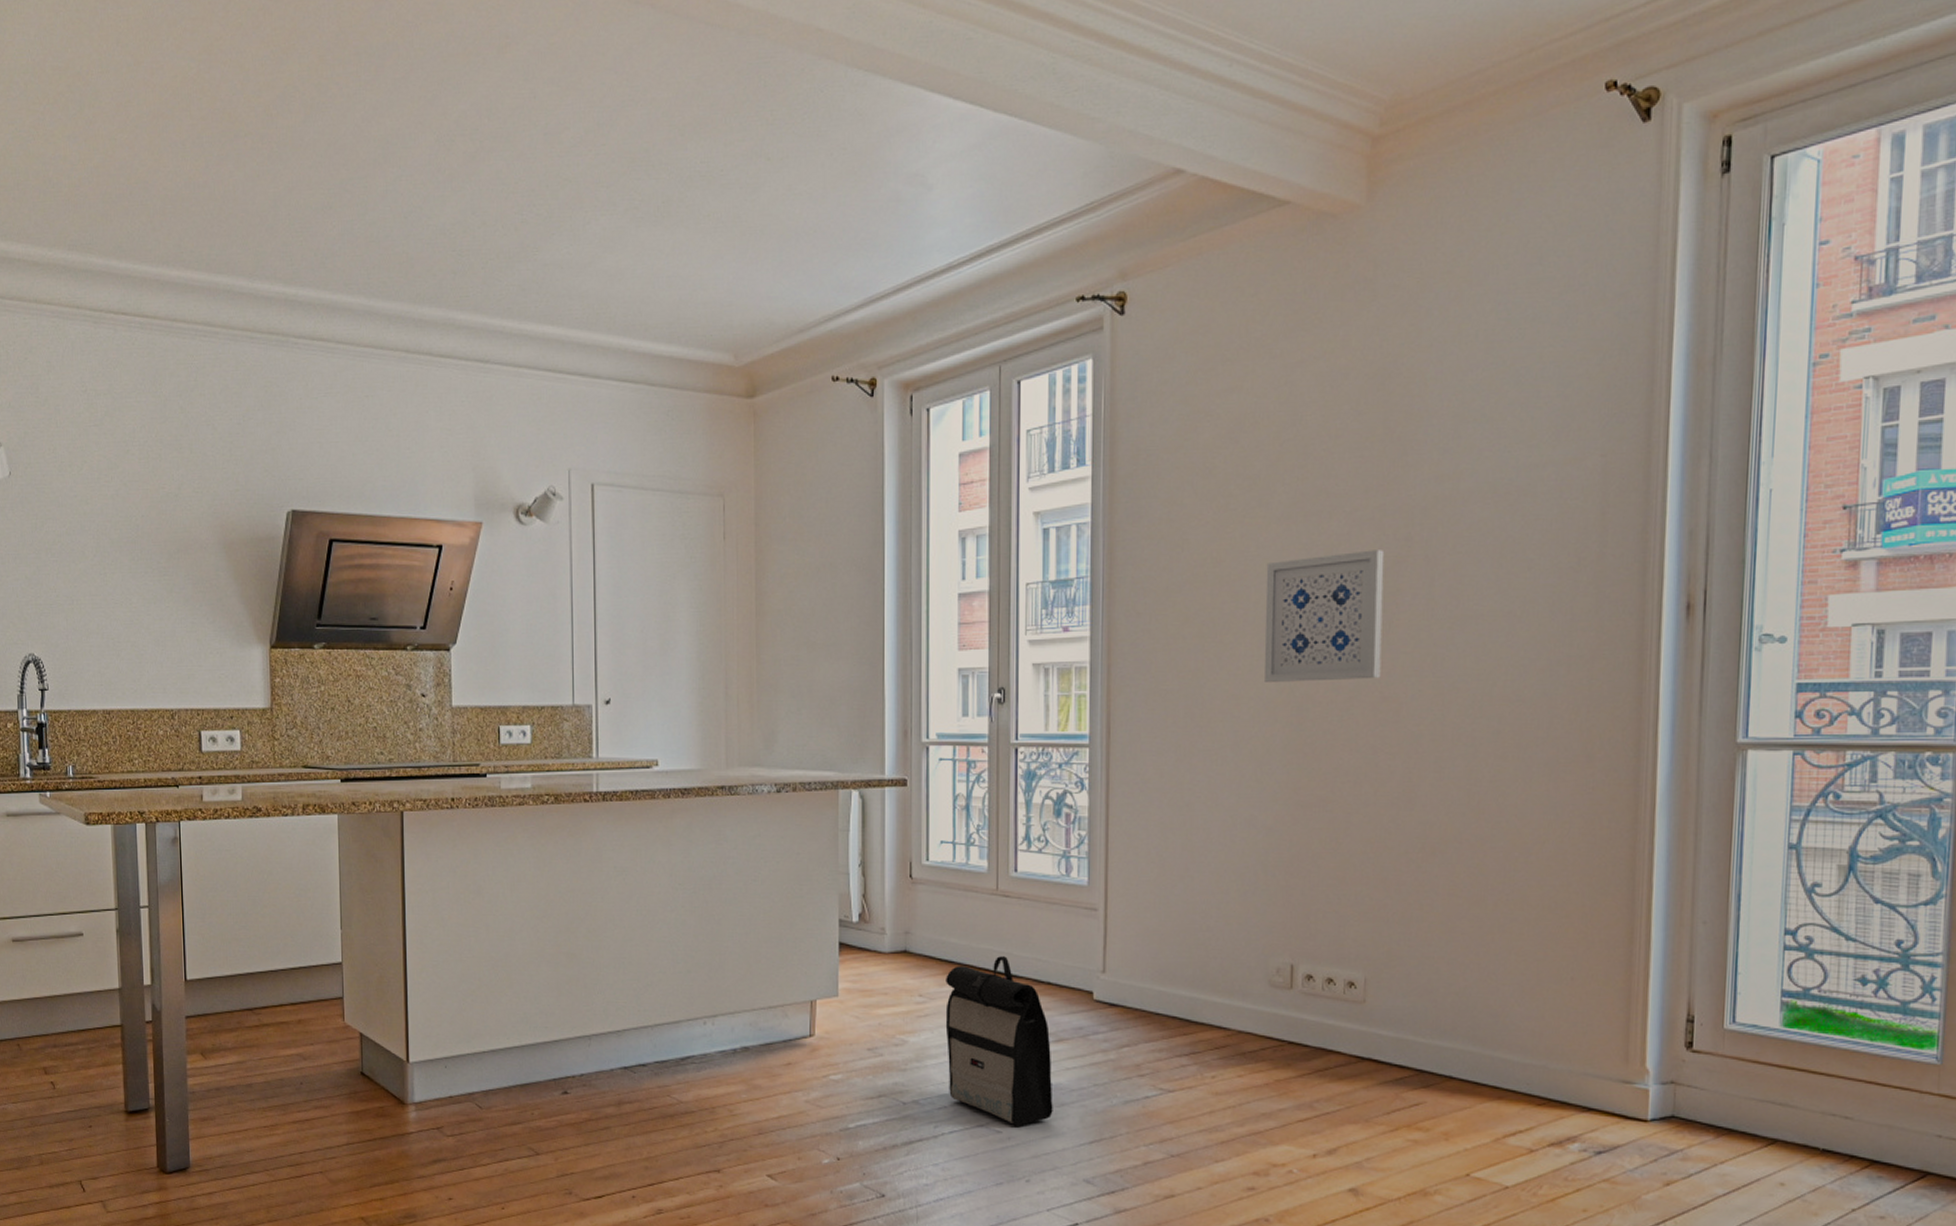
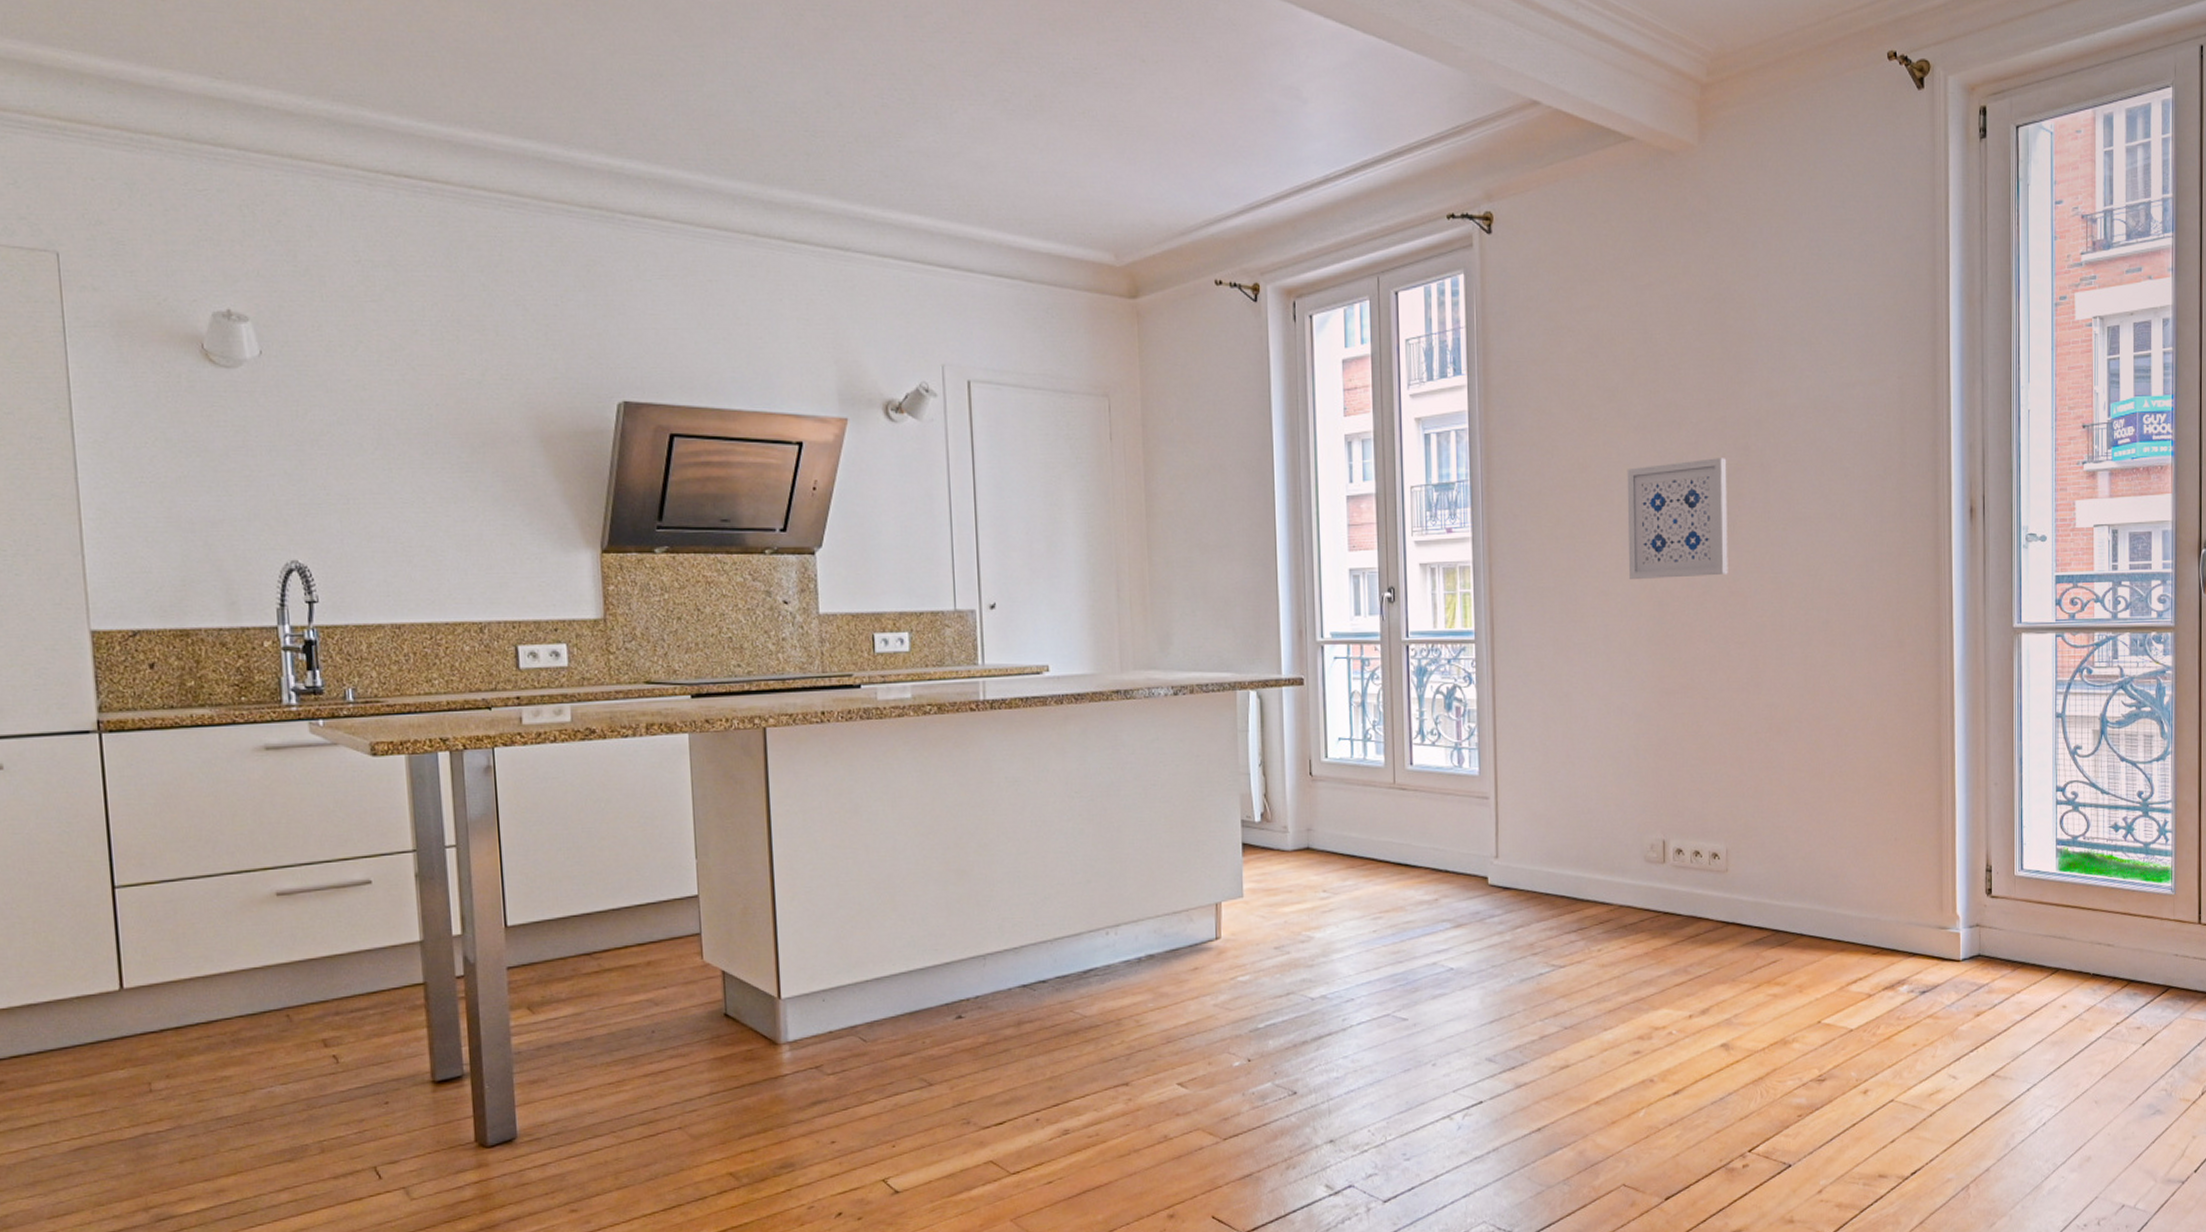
backpack: present [945,956,1053,1126] -> none [1348,848,1455,1012]

